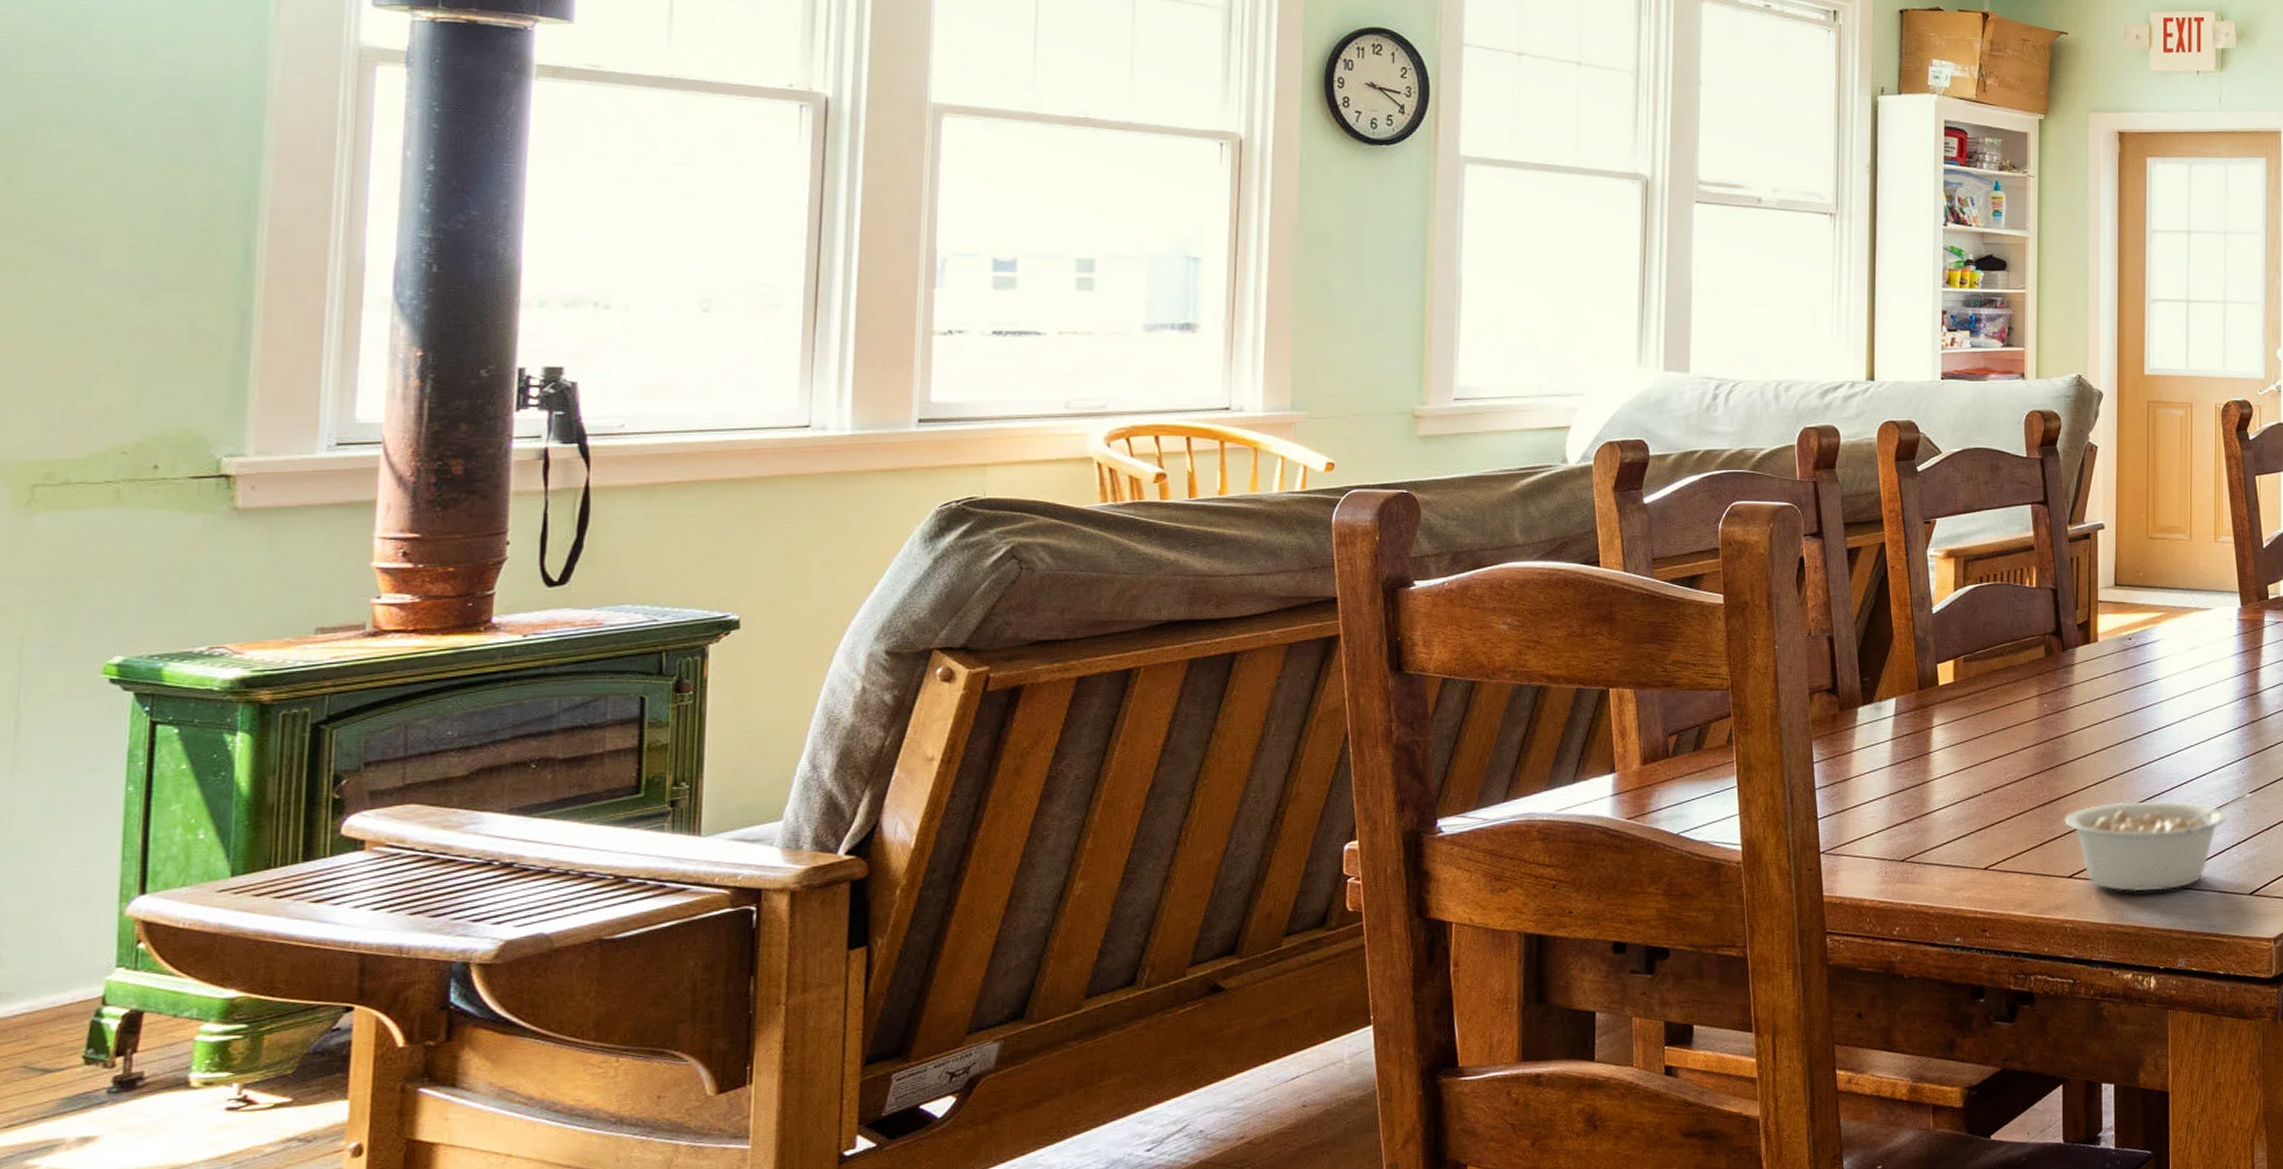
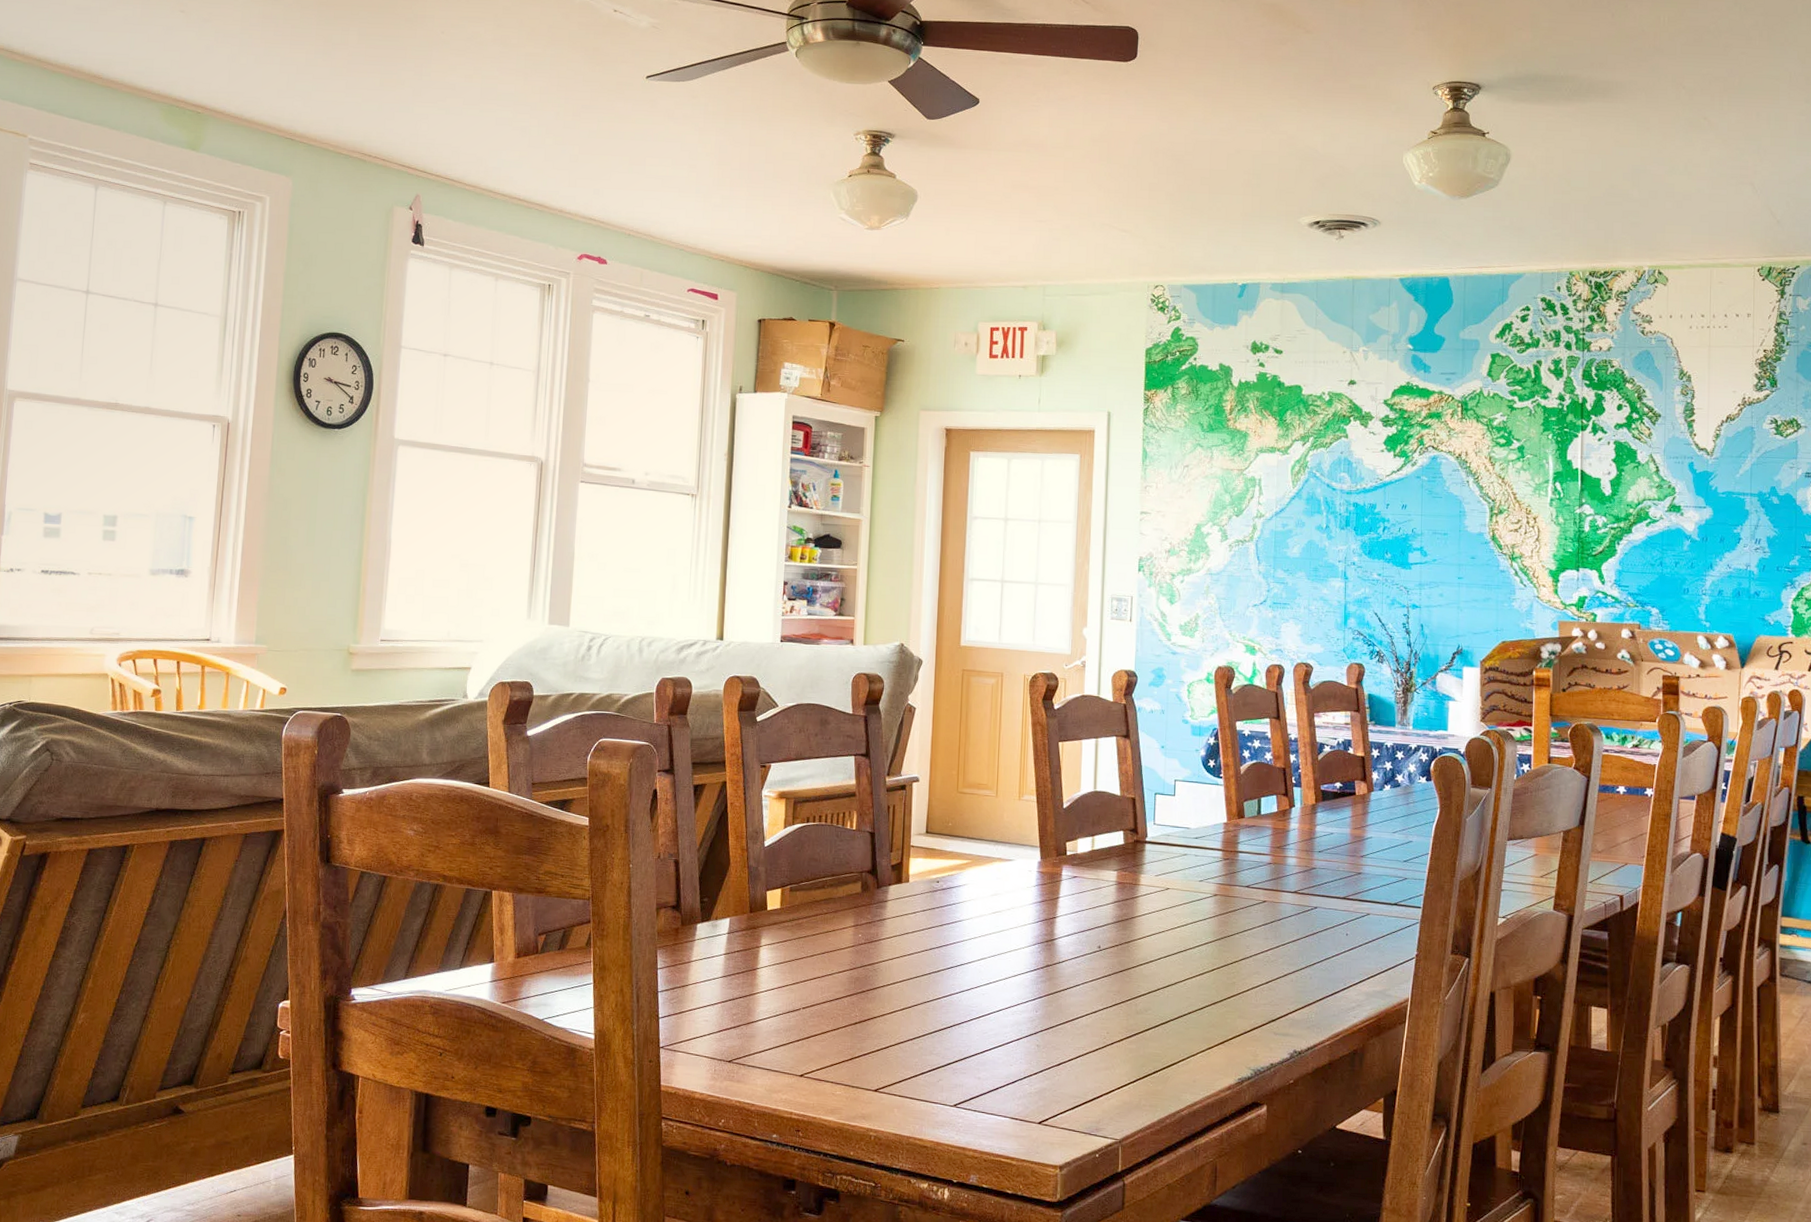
legume: present [2064,792,2253,892] -> none [872,1028,1045,1112]

